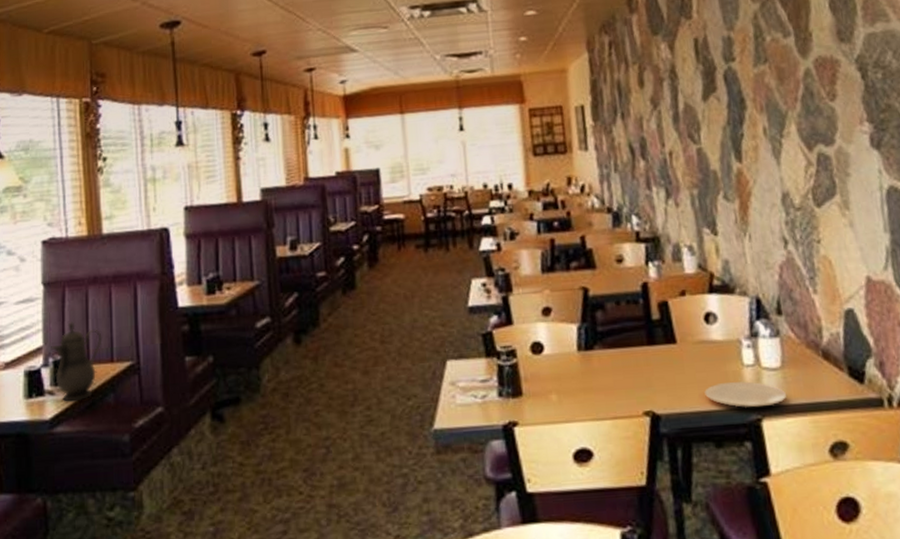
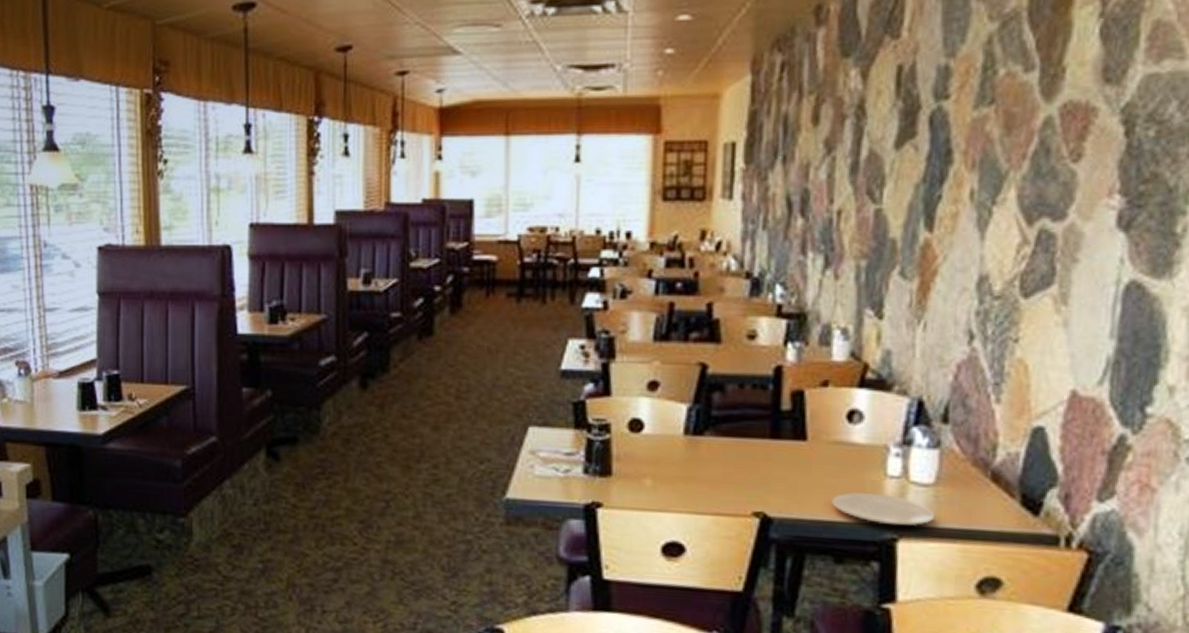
coffeepot: present [50,322,102,402] -> none [103,337,157,420]

